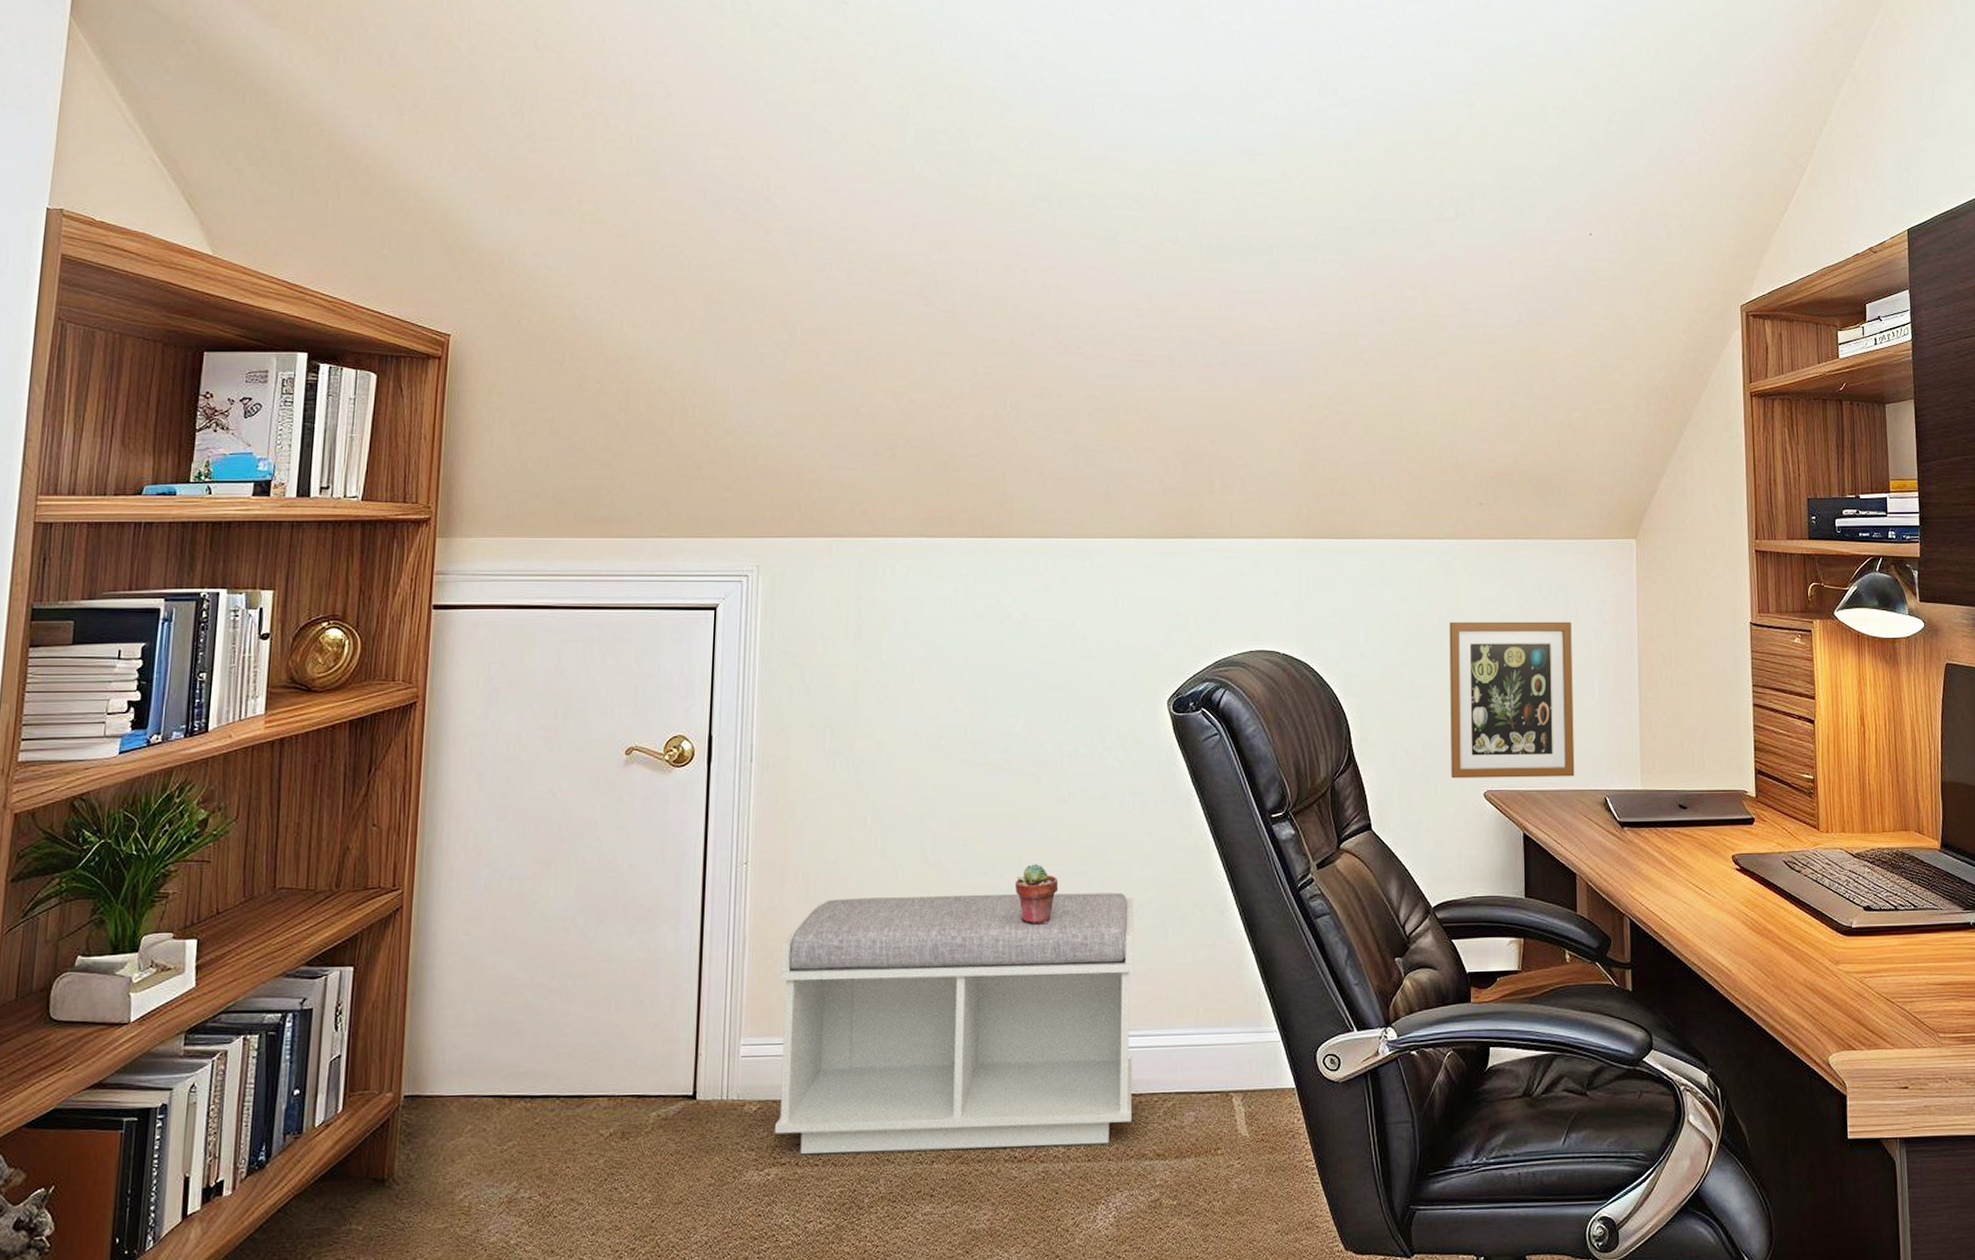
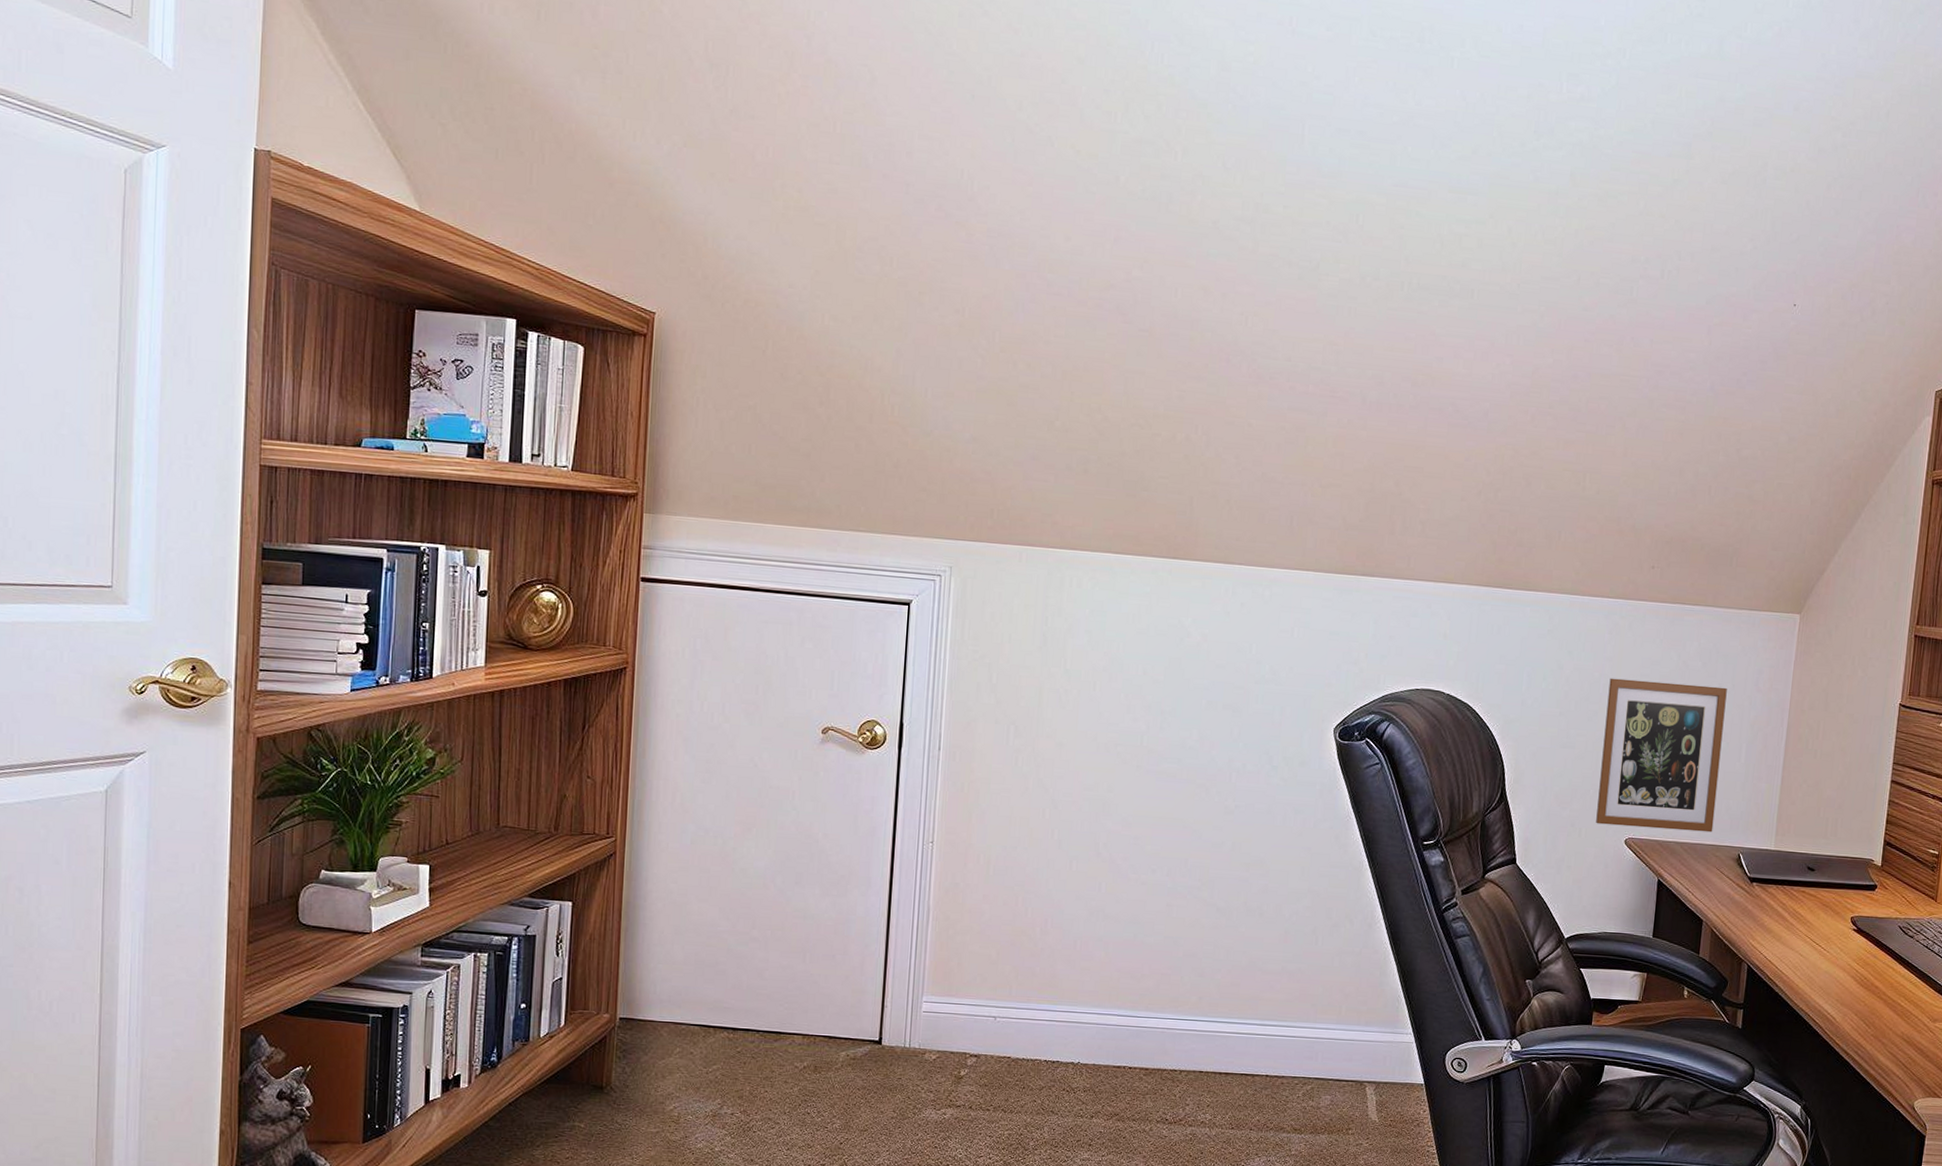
bench: present [774,892,1135,1154] -> none [951,881,1289,1116]
potted succulent: present [1015,864,1059,925] -> none [1180,866,1220,921]

